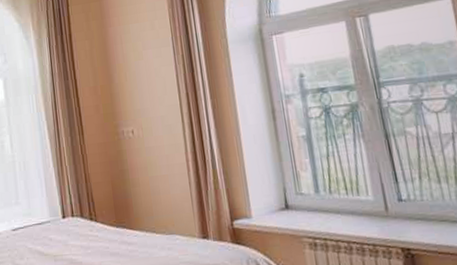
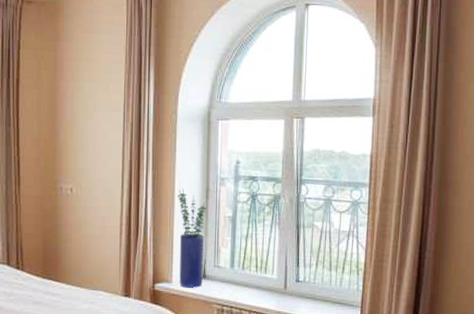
vase: none [242,113,286,222] -> present [178,189,207,288]

